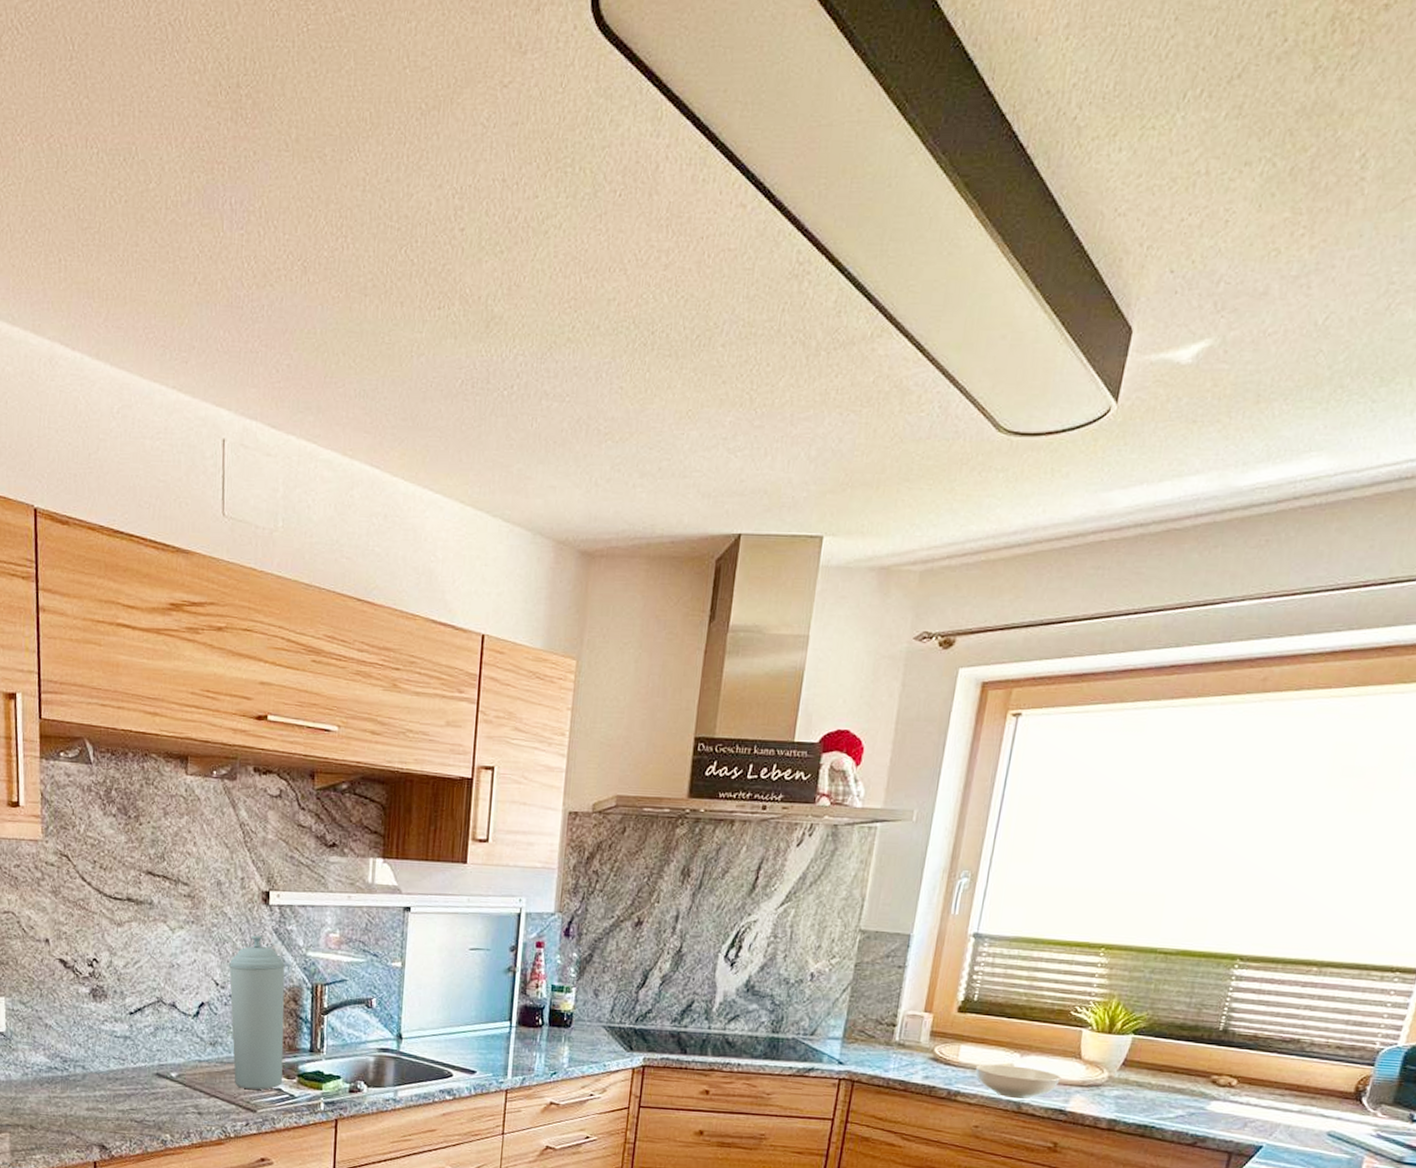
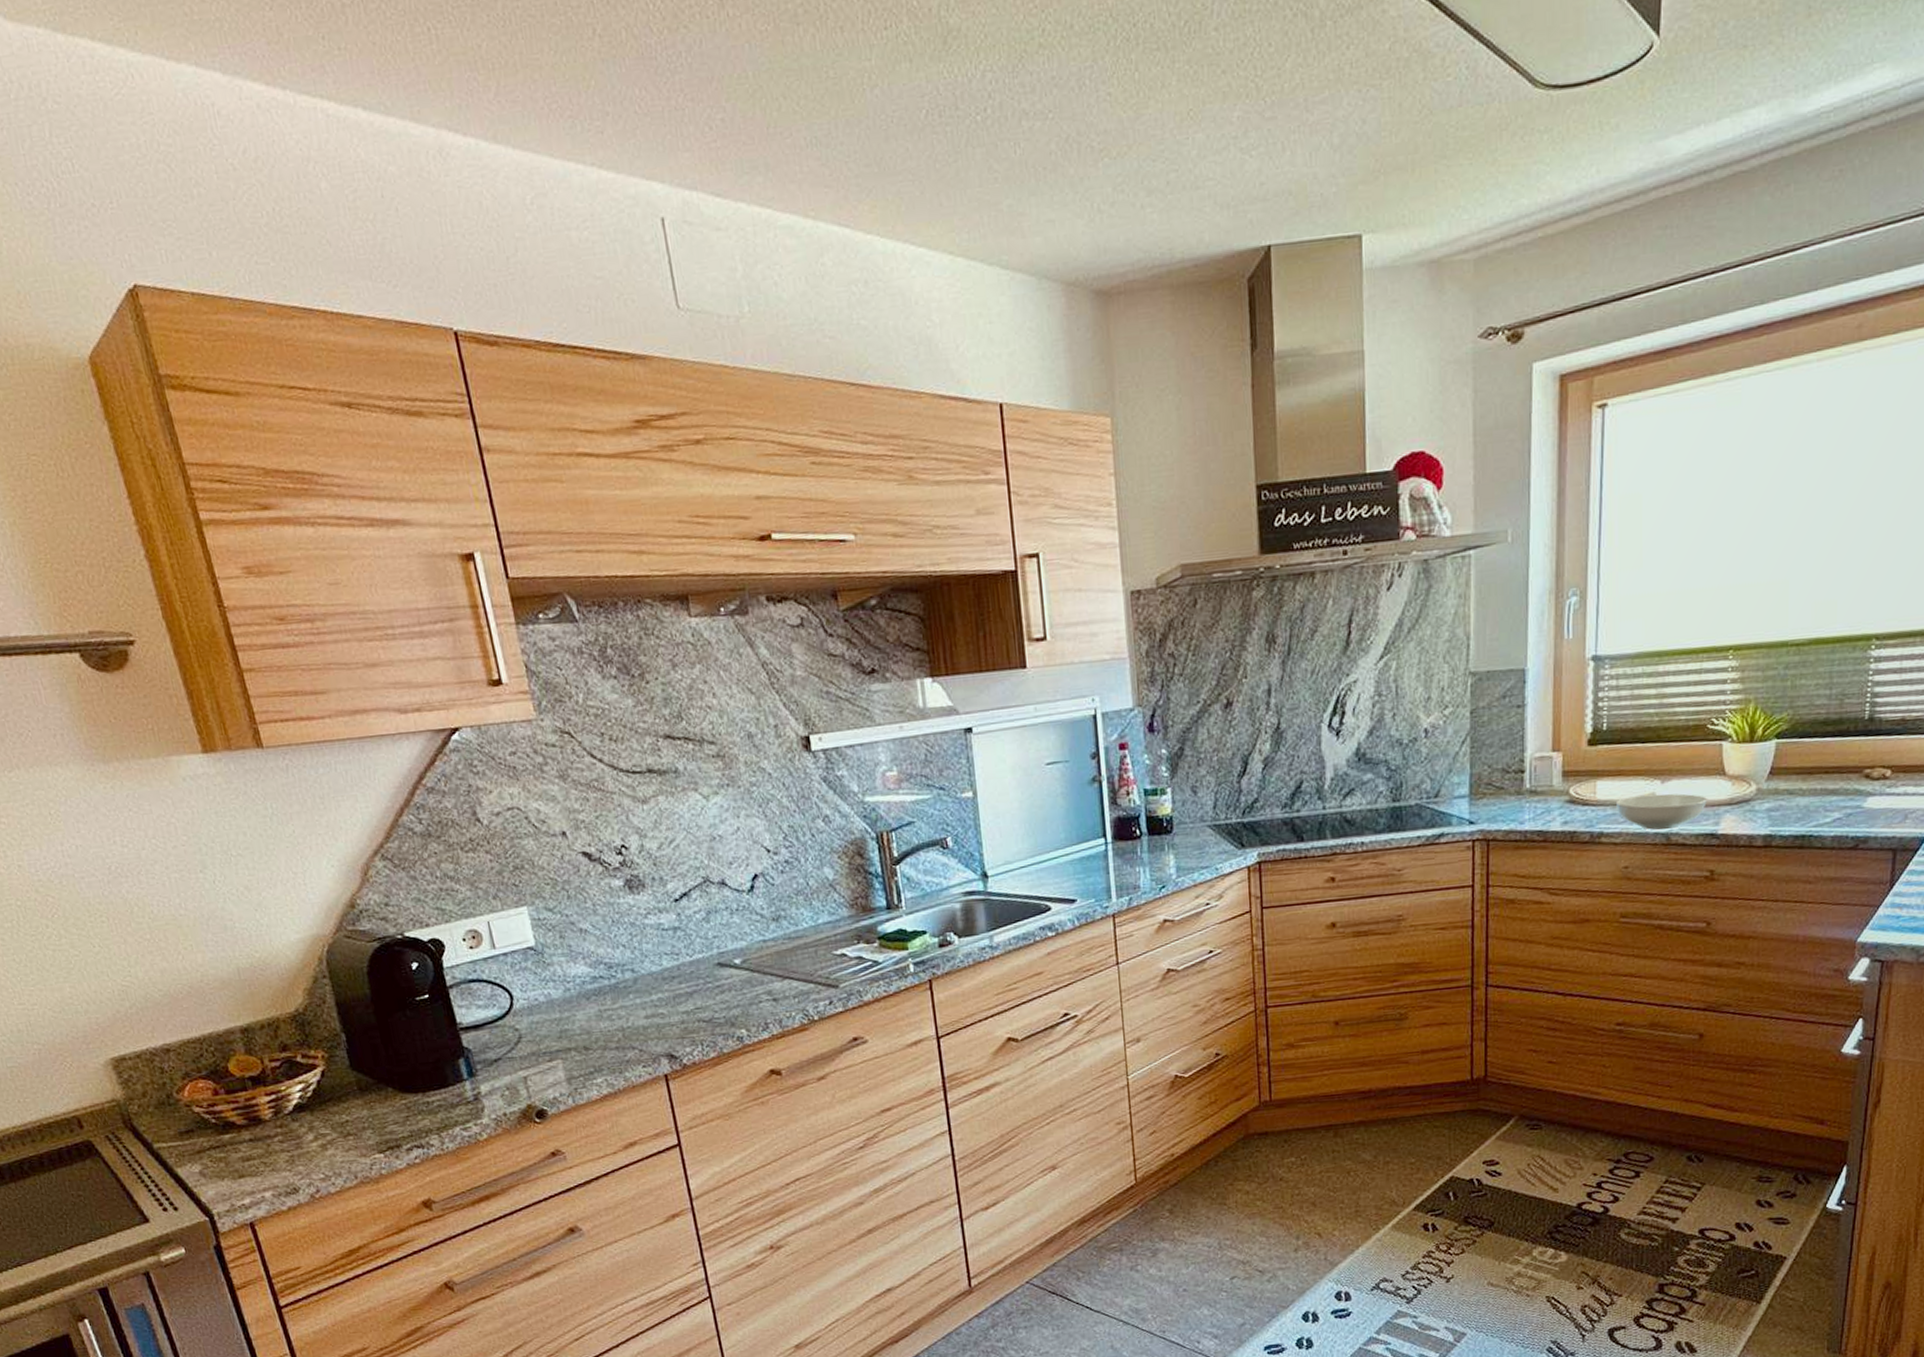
canister: present [229,935,286,1090] -> none [778,787,862,963]

